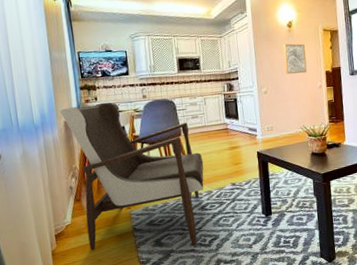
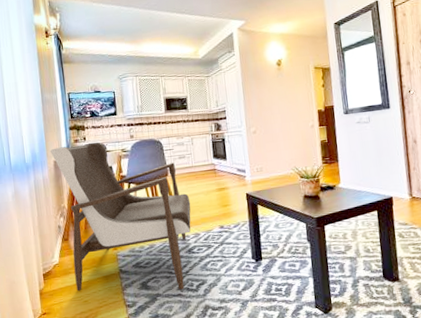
wall art: present [283,43,307,74] -> none [272,82,298,114]

